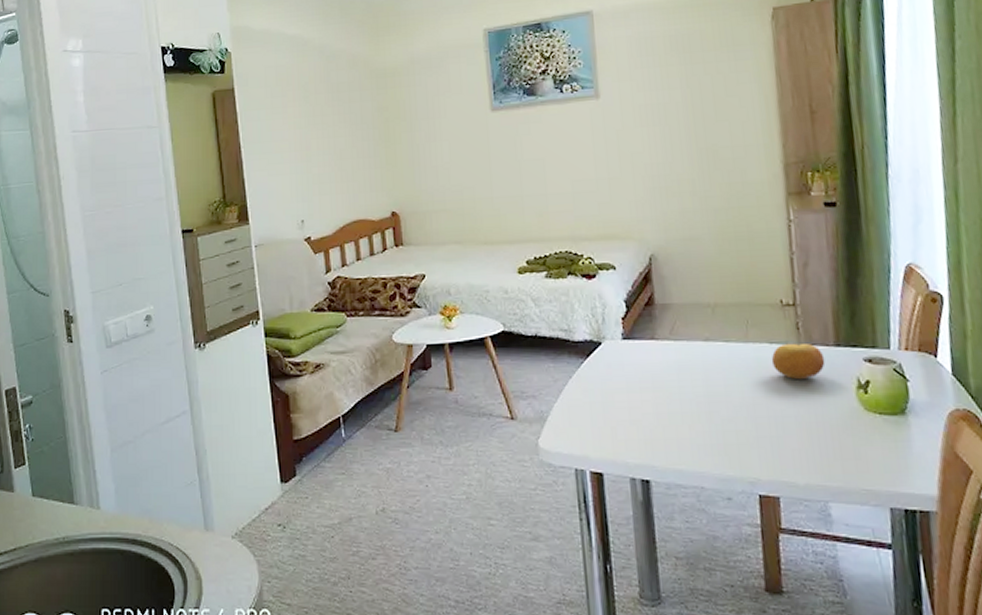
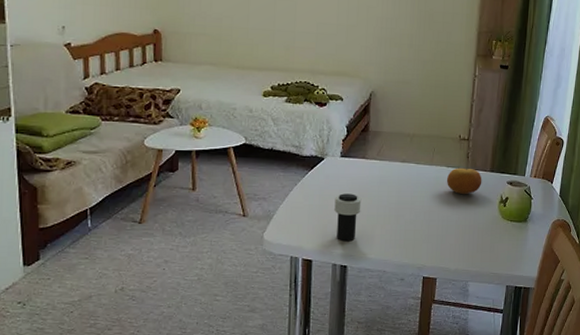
cup: none [622,385,659,447] -> present [334,193,362,240]

